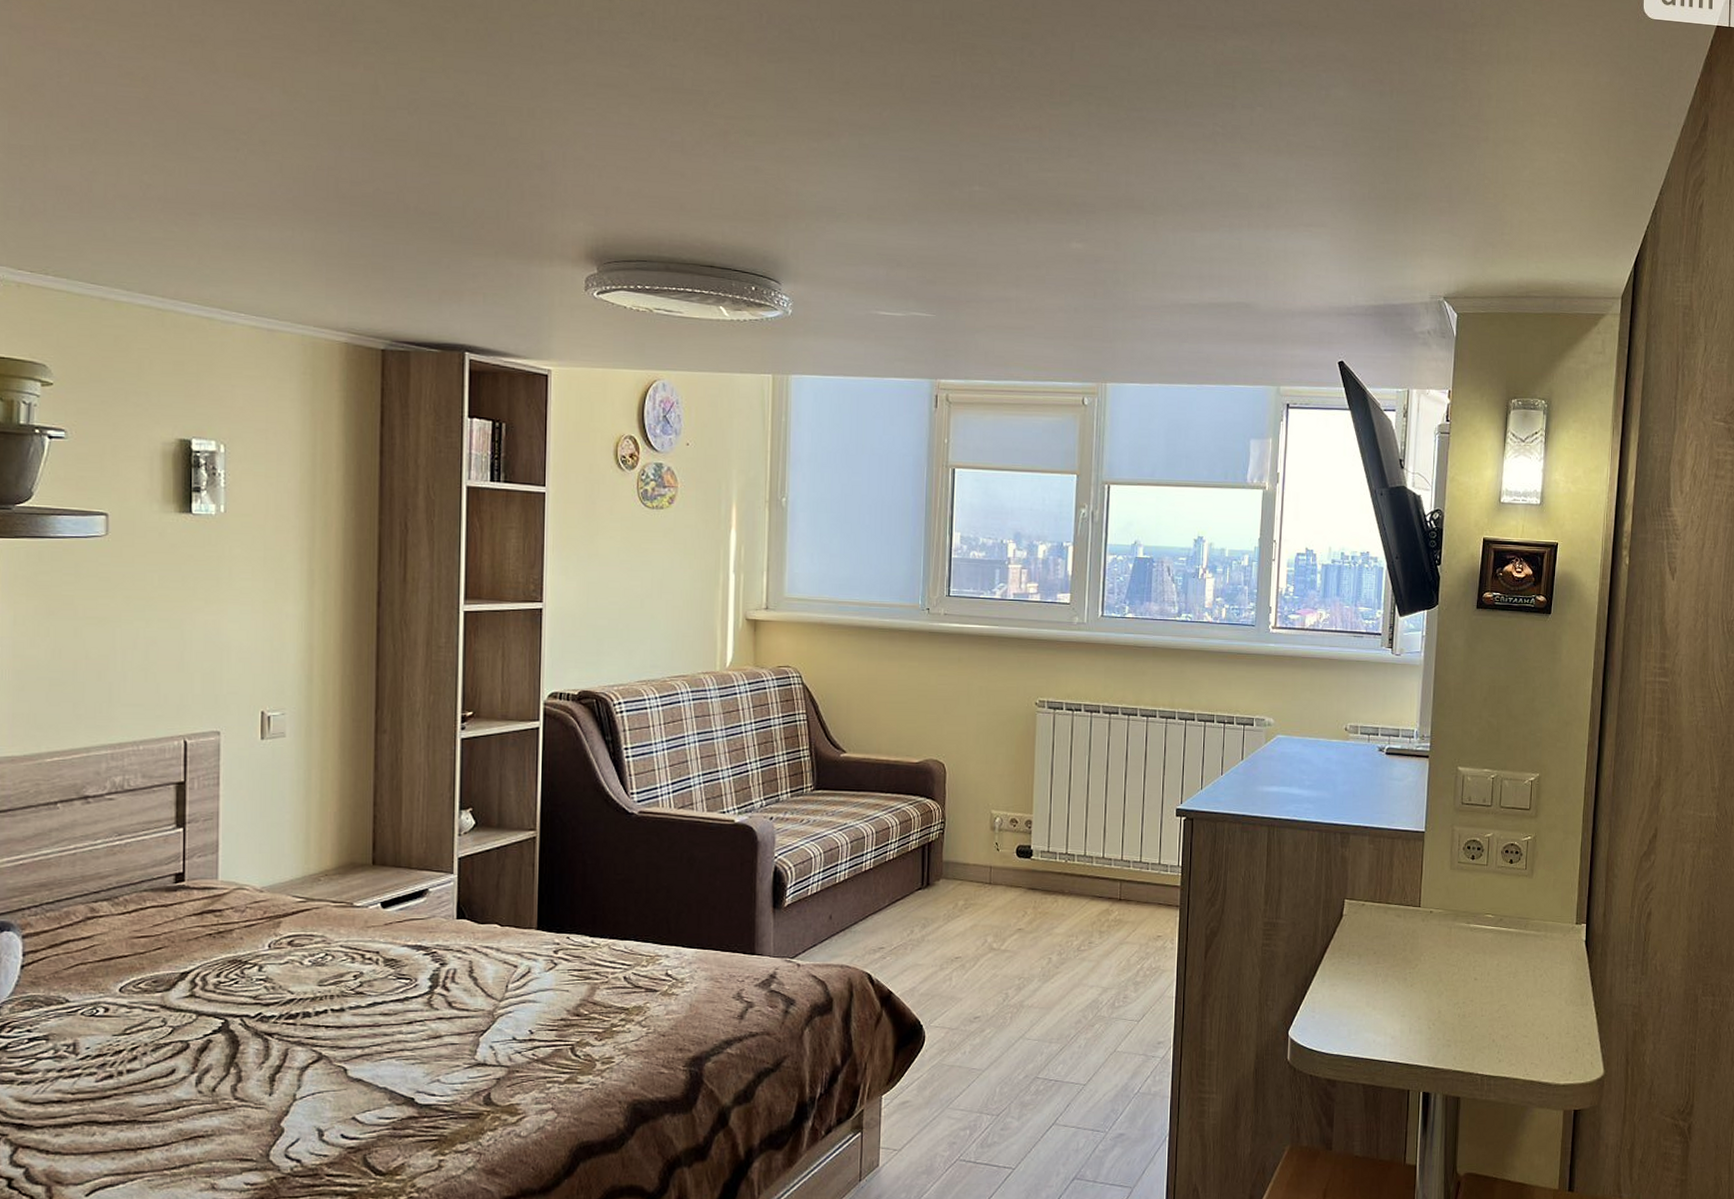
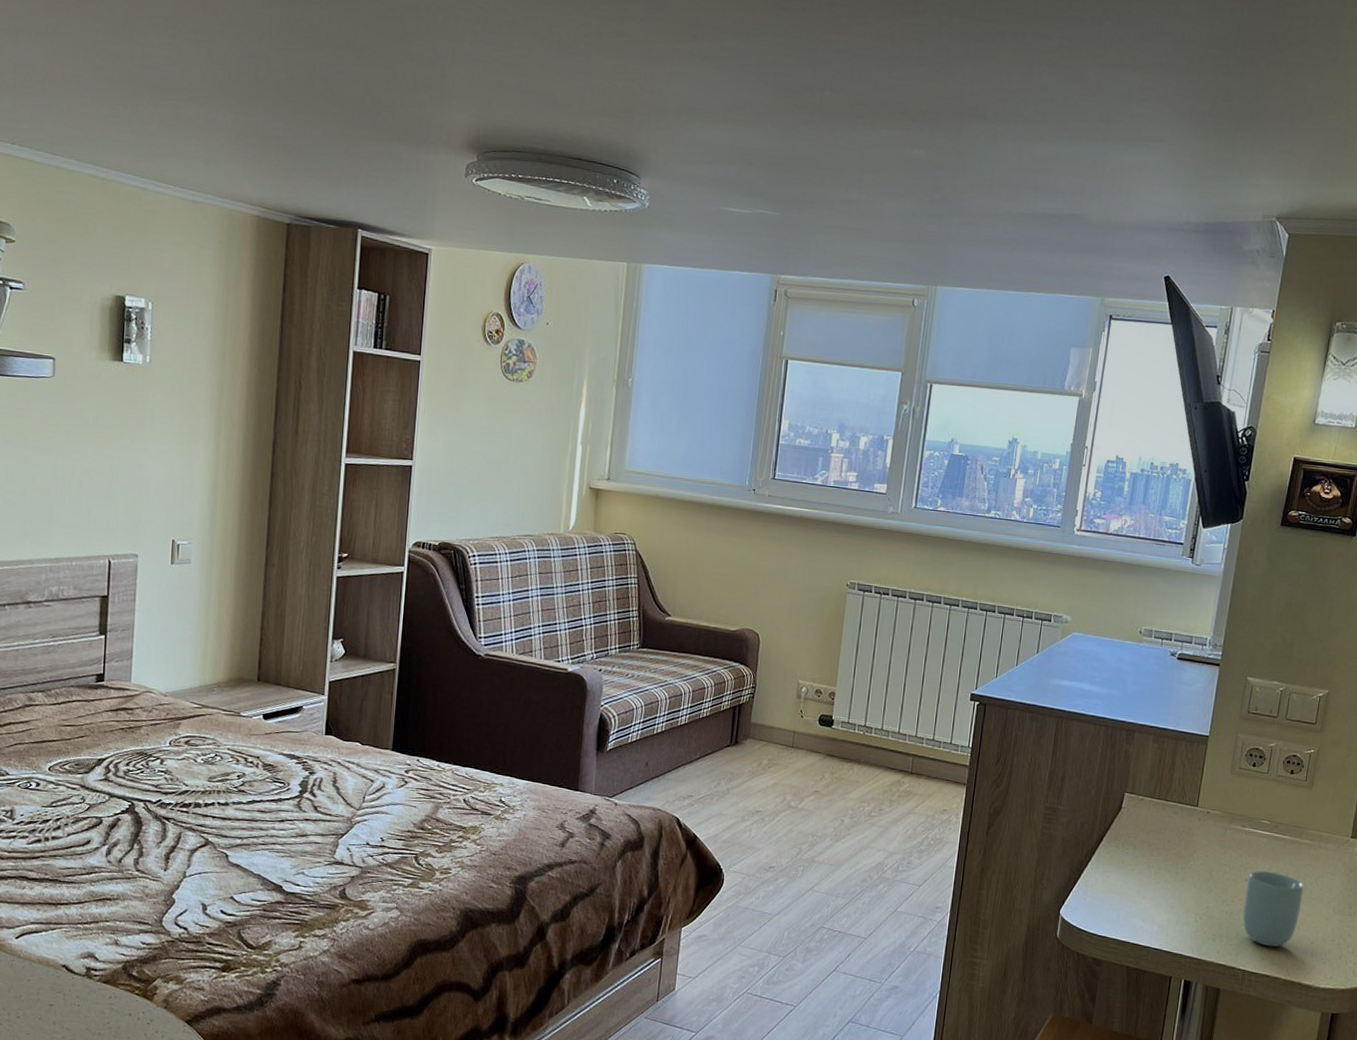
cup: none [1476,967,1534,1047] -> present [1243,871,1304,947]

